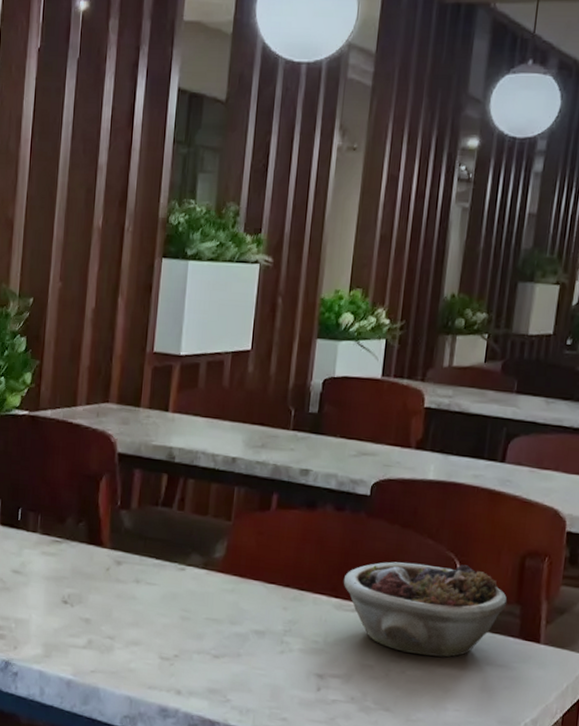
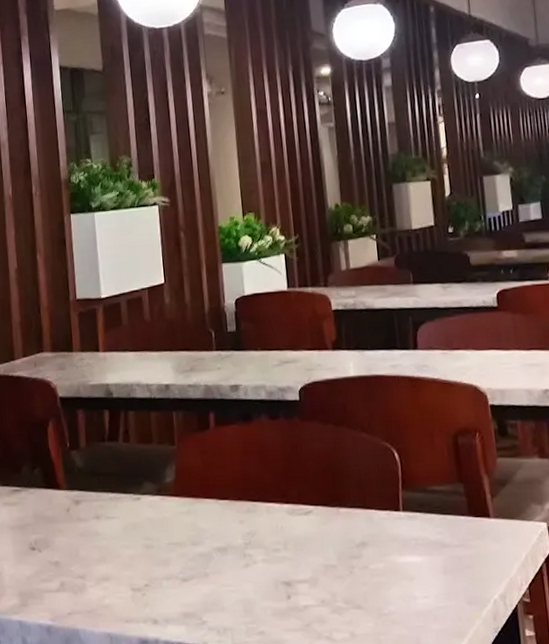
succulent planter: present [343,561,508,657] -> none [290,452,450,548]

